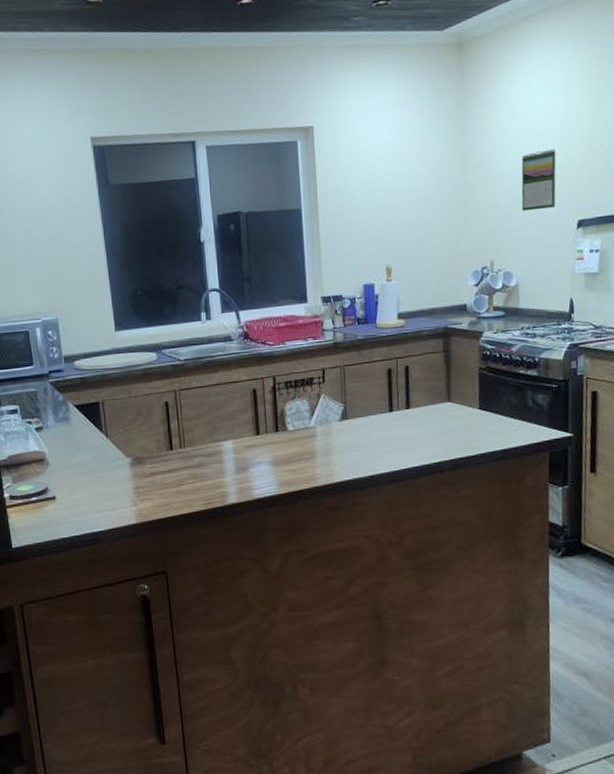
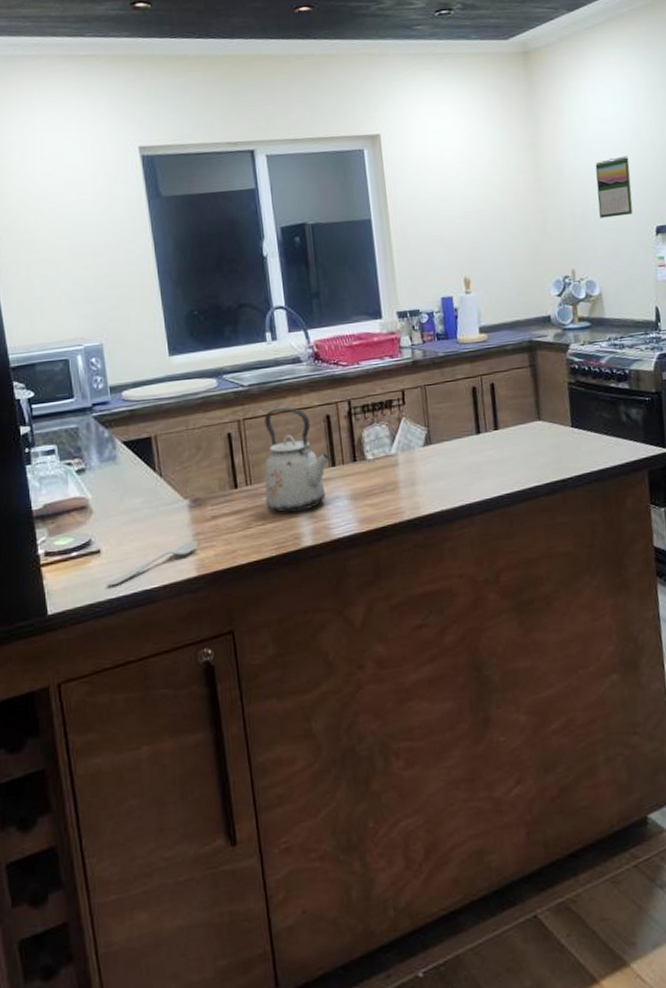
spoon: none [61,493,137,528] -> present [107,541,198,587]
kettle: none [196,380,256,474] -> present [264,407,331,513]

